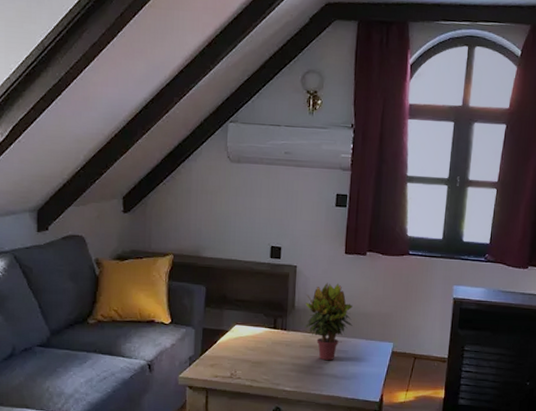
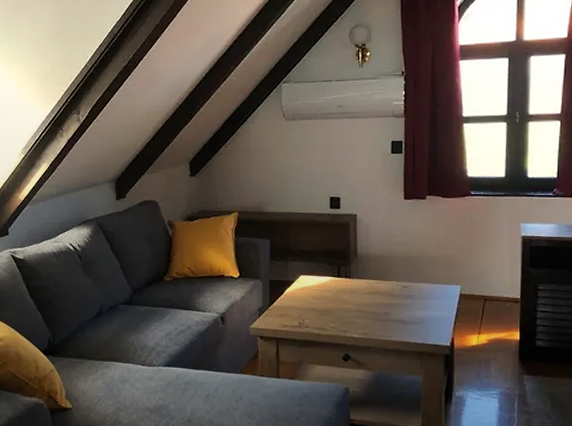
potted plant: present [304,282,353,361] -> none [368,229,417,307]

